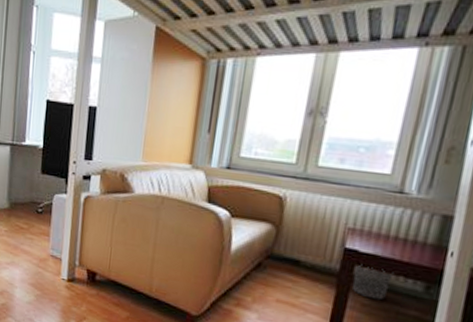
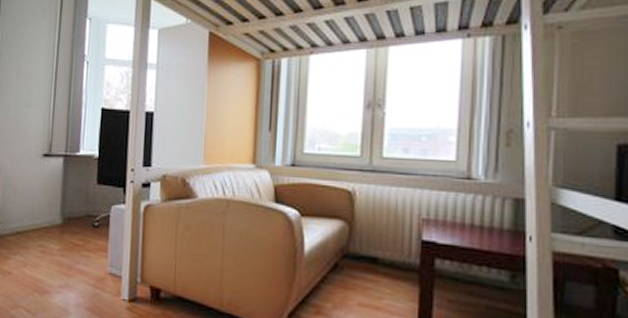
wastebasket: present [353,264,394,300] -> none [435,256,476,295]

